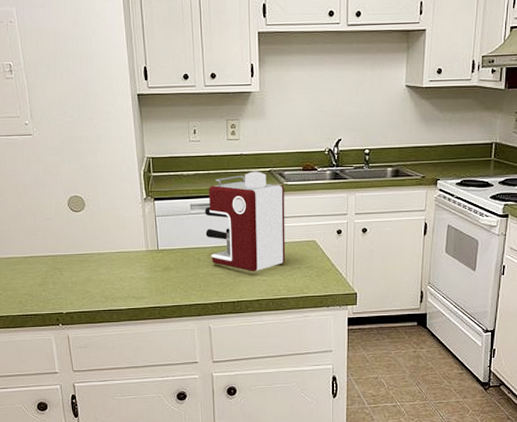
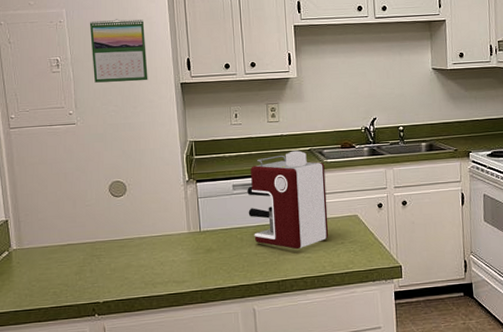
calendar: none [42,20,104,91] -> present [90,19,148,83]

